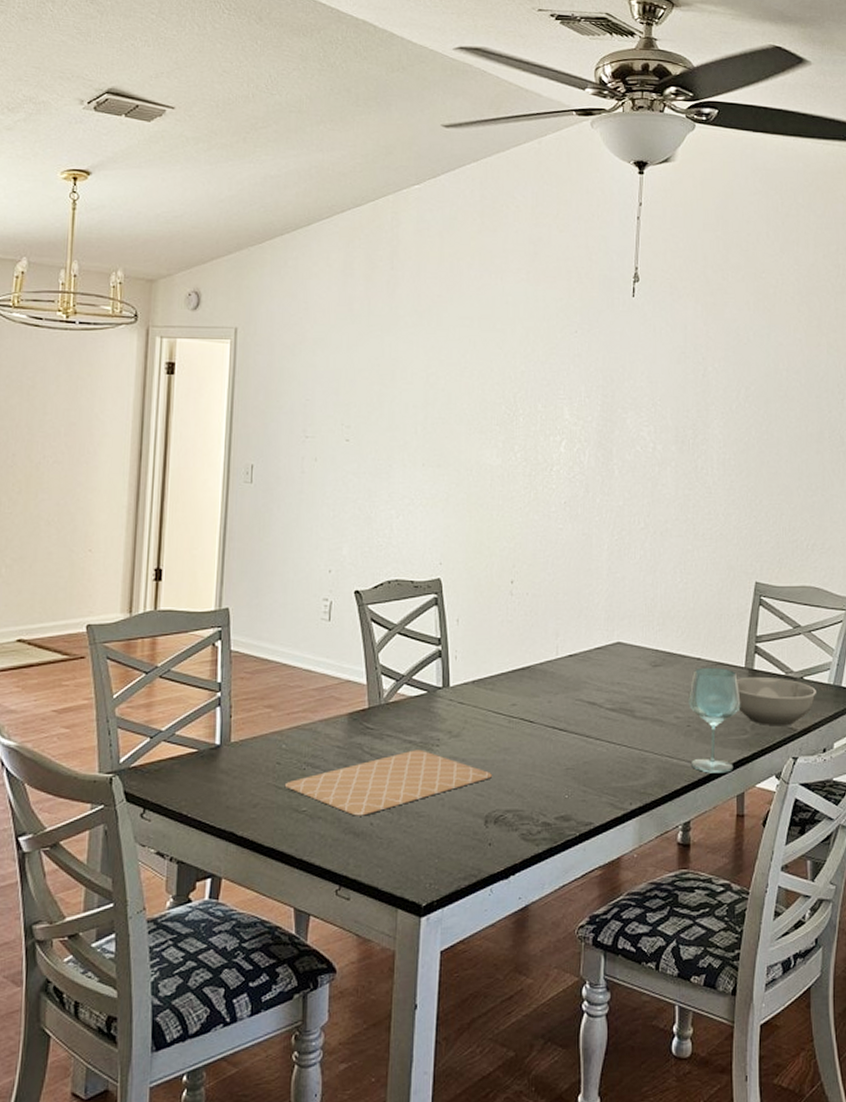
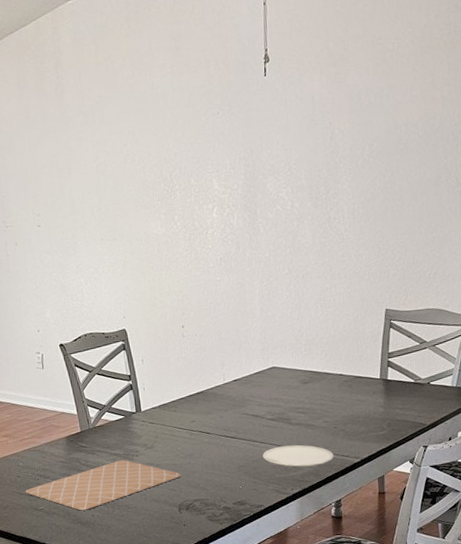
plate: none [597,745,685,775] -> present [263,445,334,468]
wine glass: present [687,667,741,773] -> none [333,380,378,463]
bowl: present [737,676,816,727] -> none [373,384,442,423]

